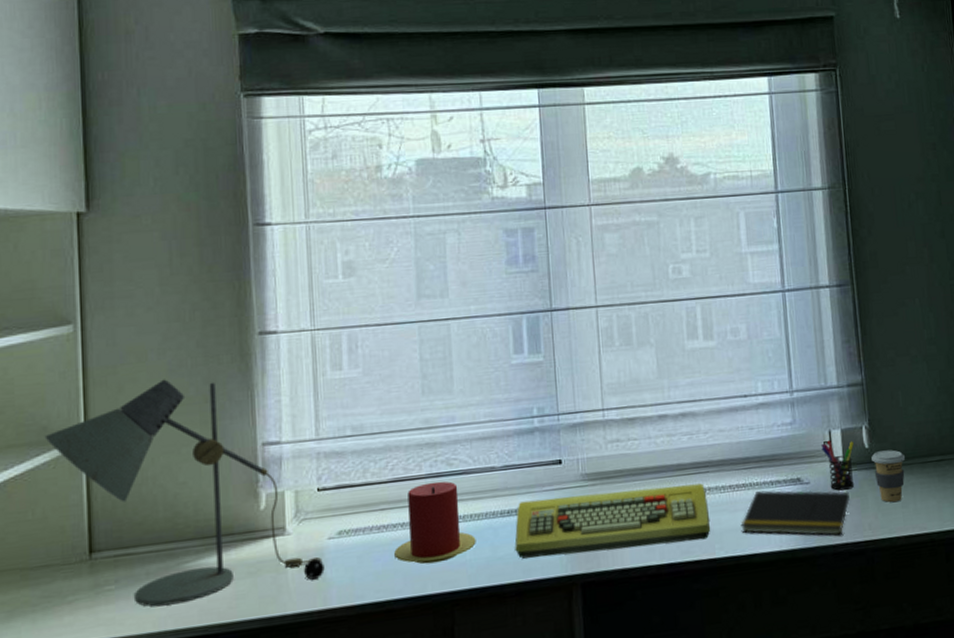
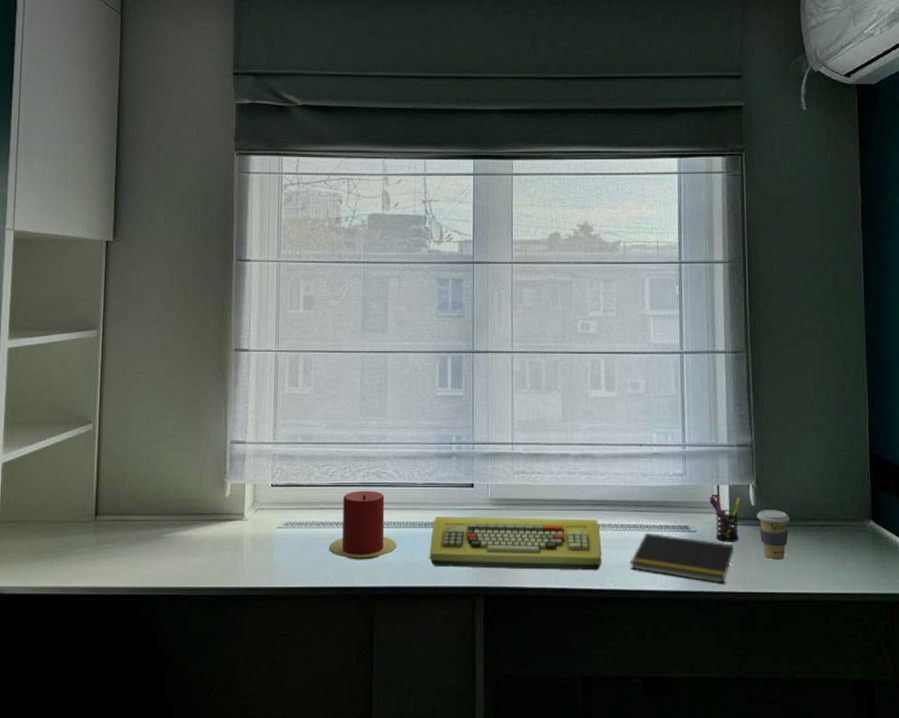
desk lamp: present [44,379,325,607] -> none [70,380,272,566]

